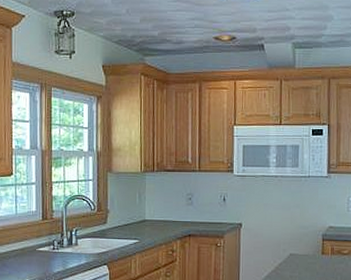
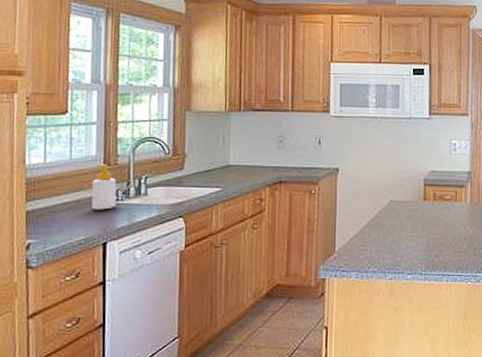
soap bottle: none [33,218,53,257] -> present [91,164,117,210]

